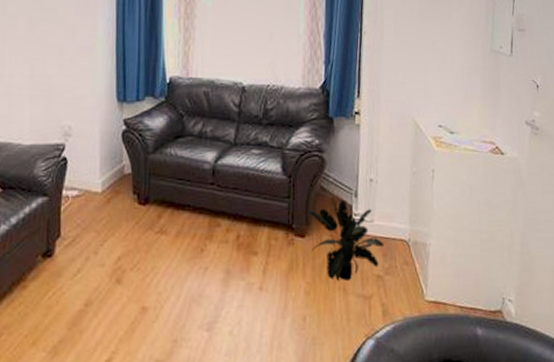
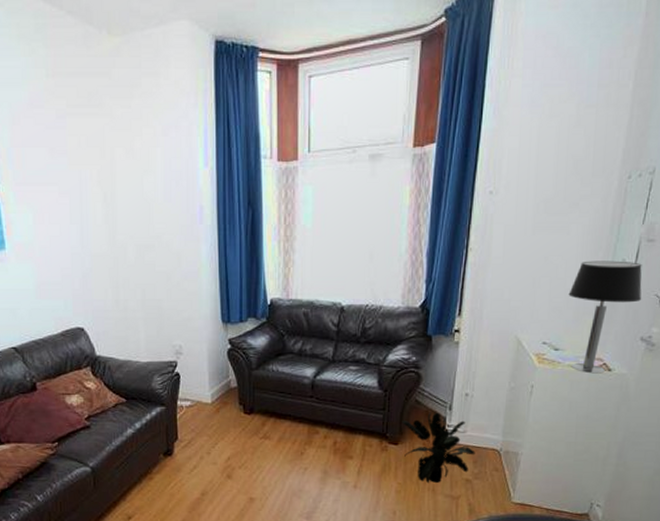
table lamp: none [457,47,522,157] -> present [568,261,642,374]

